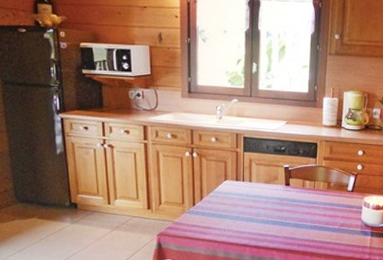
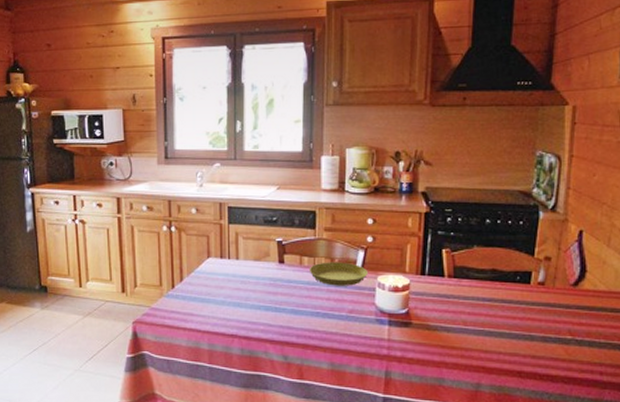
saucer: none [310,185,357,205] -> present [309,262,368,286]

